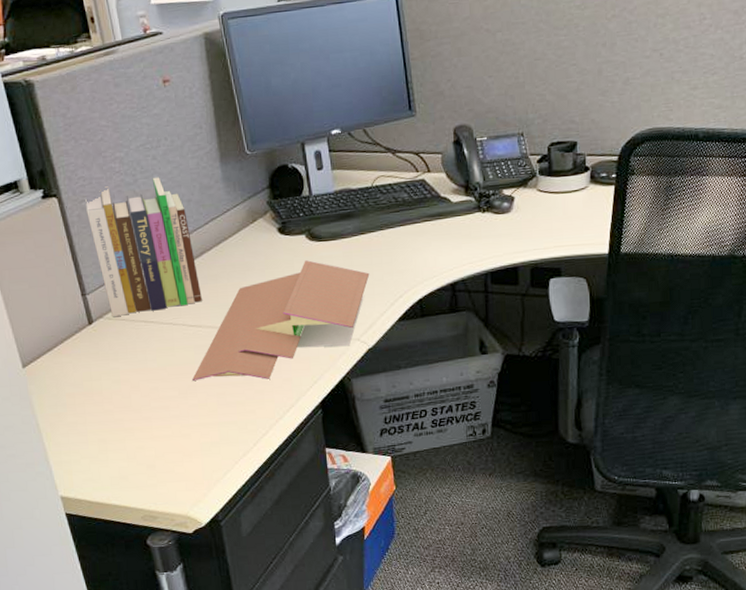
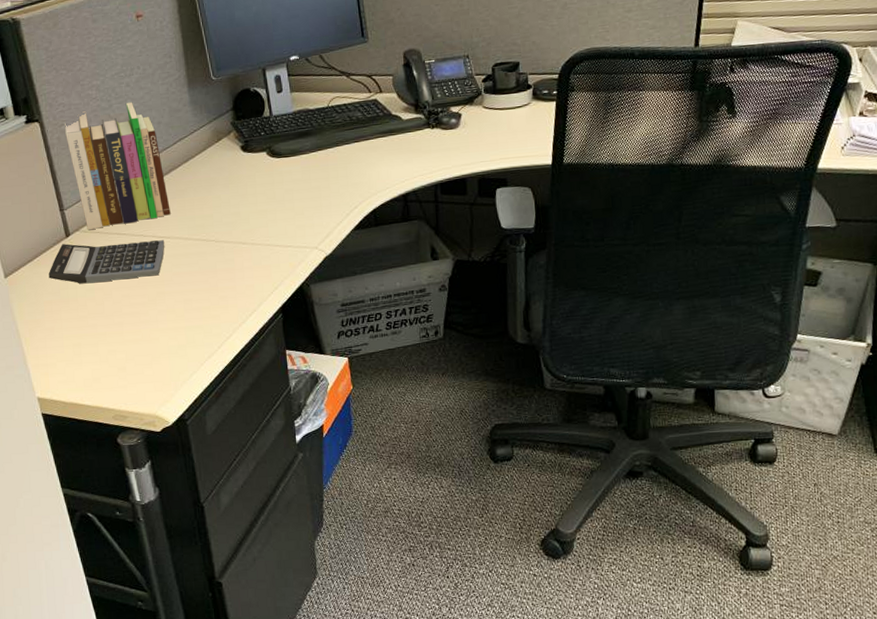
calculator: none [70,329,196,376] -> present [48,240,165,284]
papers: present [192,260,370,381] -> none [161,175,327,288]

